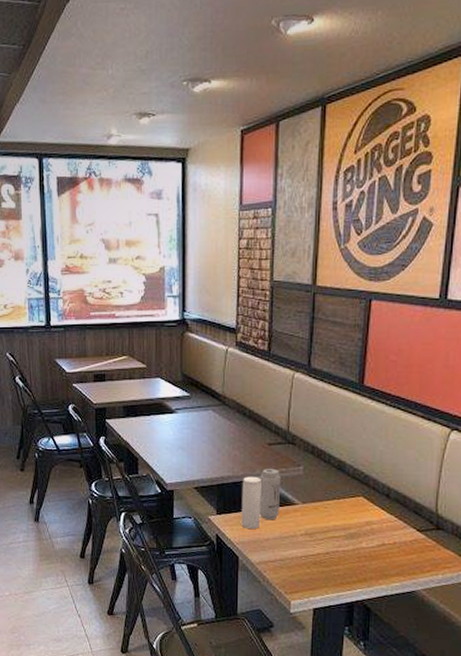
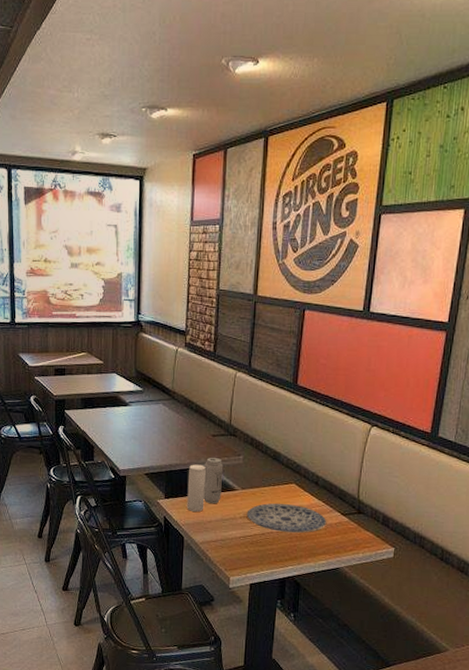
plate: none [308,518,401,553] -> present [246,503,327,534]

